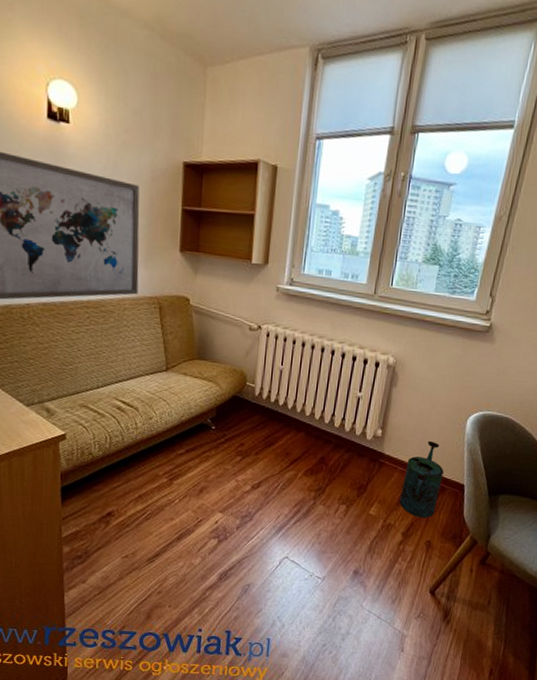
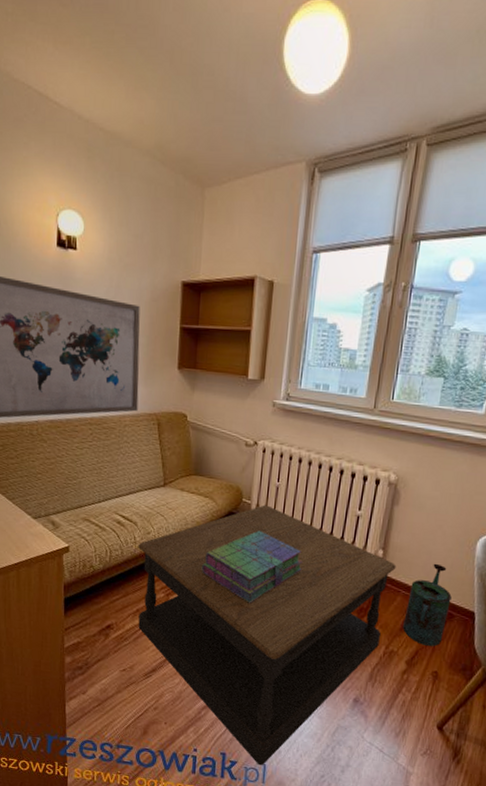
coffee table: none [140,388,394,640] -> present [138,505,397,766]
stack of books: none [205,413,306,485] -> present [201,530,303,603]

